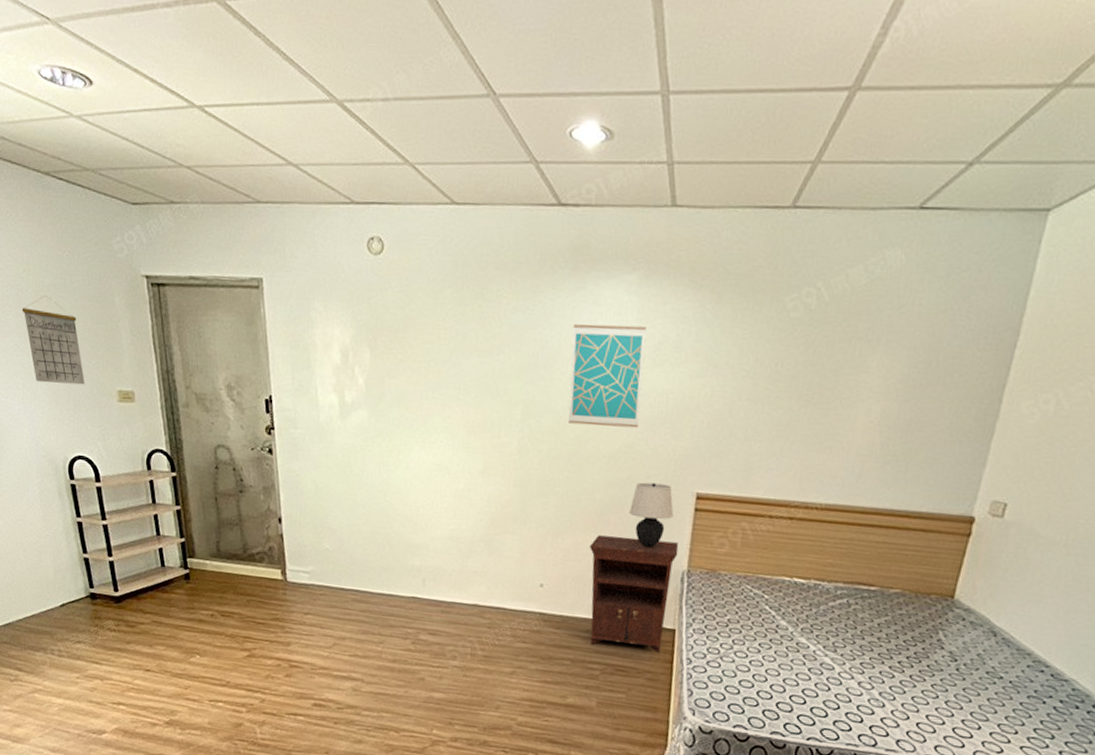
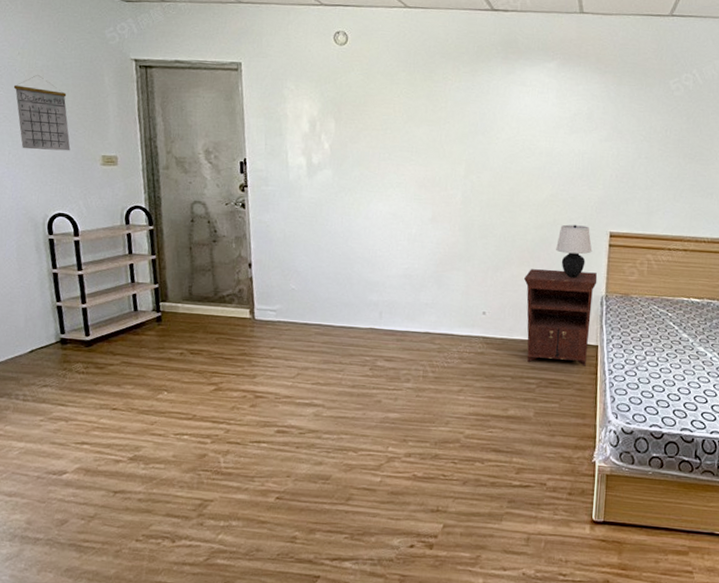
wall art: present [568,324,647,428] -> none [503,100,564,181]

